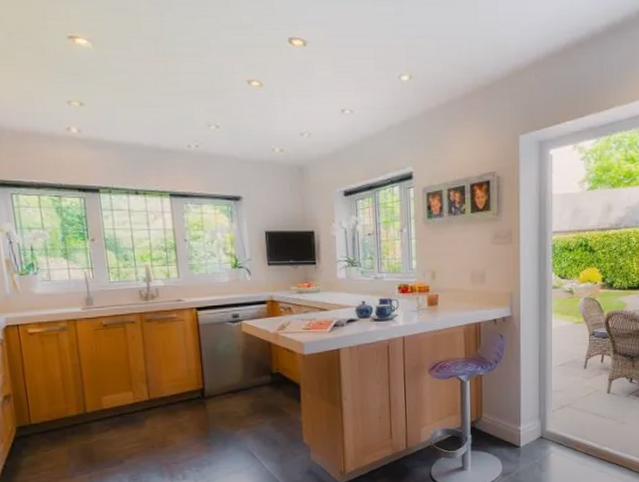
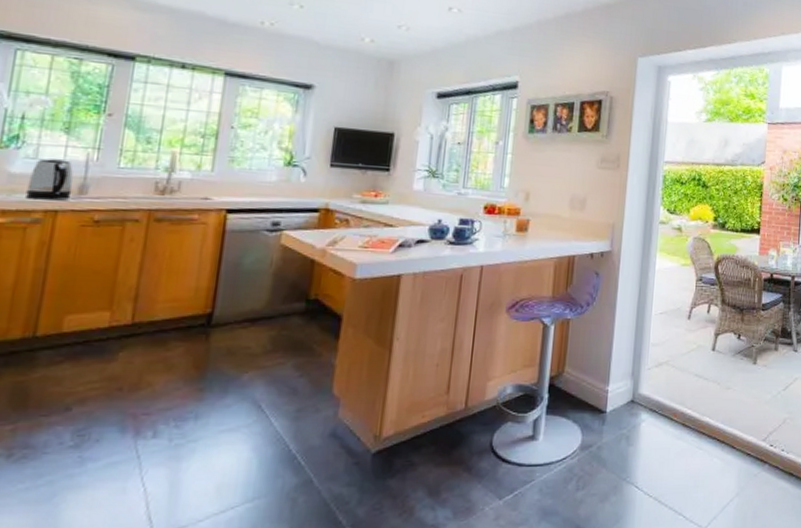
kettle: none [49,280,83,313] -> present [25,159,74,201]

